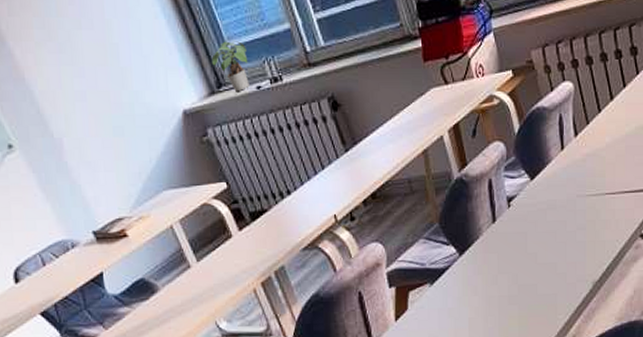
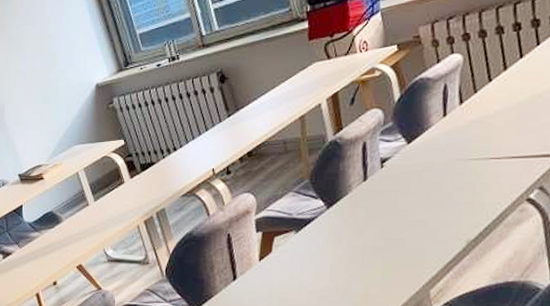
potted plant: present [211,40,249,92] -> none [122,28,152,69]

